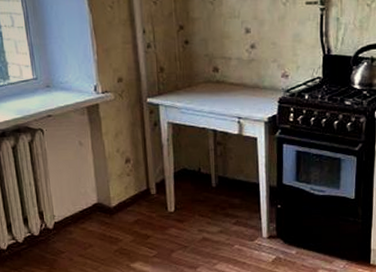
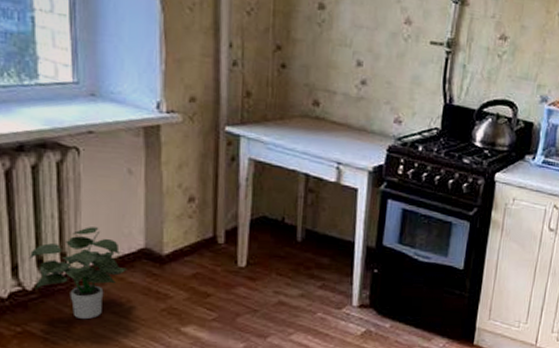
potted plant: none [17,190,87,262] -> present [28,227,127,320]

